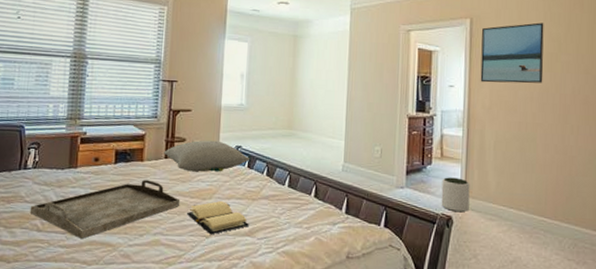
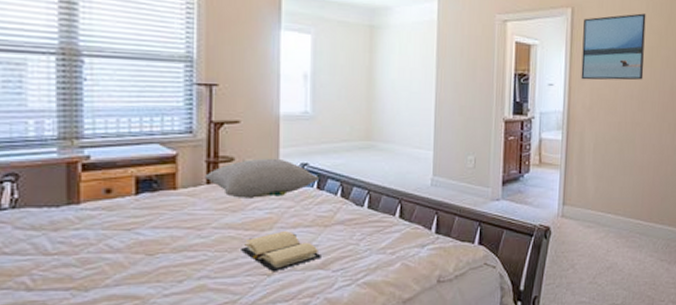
serving tray: present [29,180,181,239] -> none [11,212,231,294]
plant pot: present [441,177,470,213] -> none [539,185,569,222]

